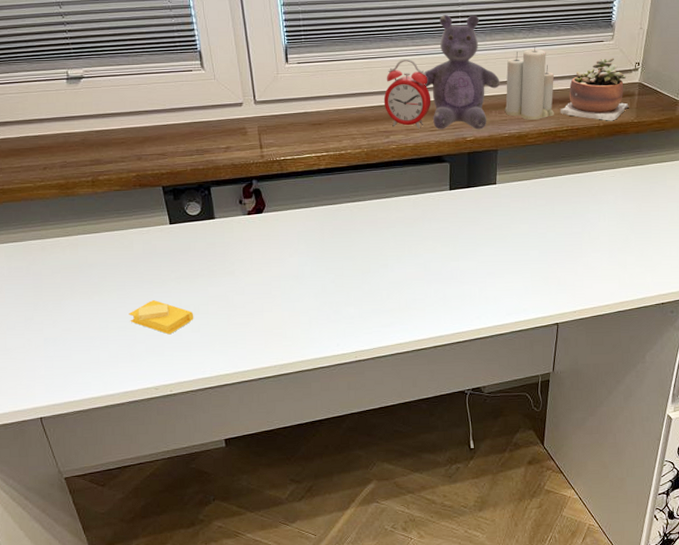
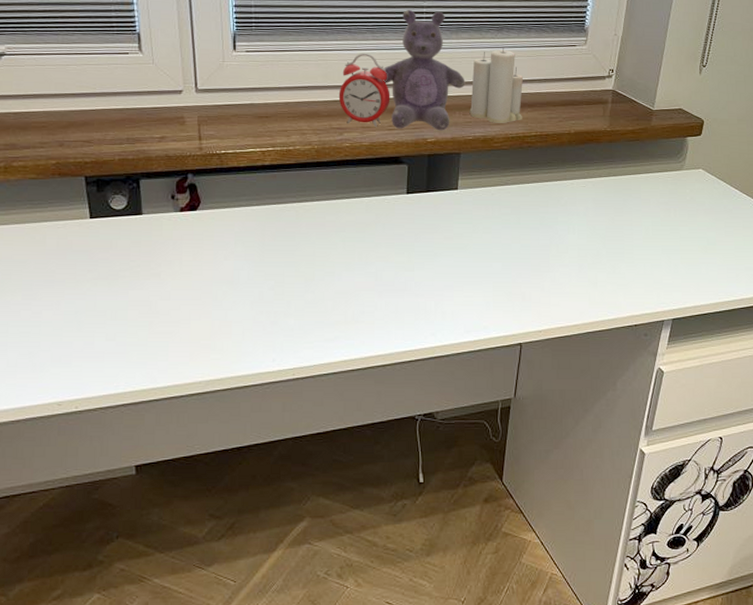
sticky notes: present [129,300,194,335] -> none [34,303,110,343]
succulent plant: present [559,58,629,121] -> none [528,63,602,129]

